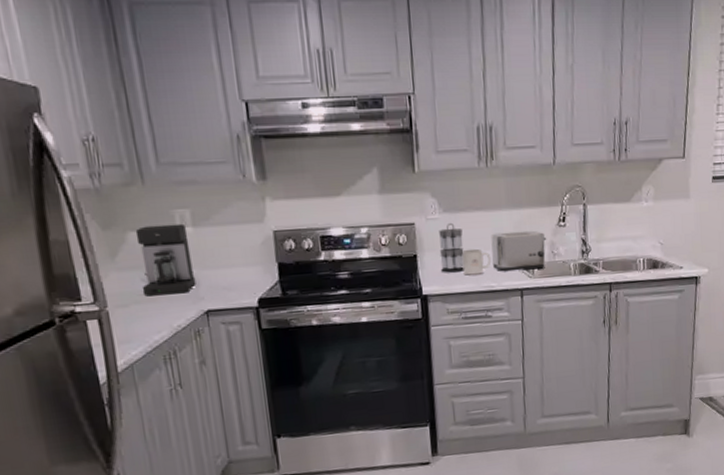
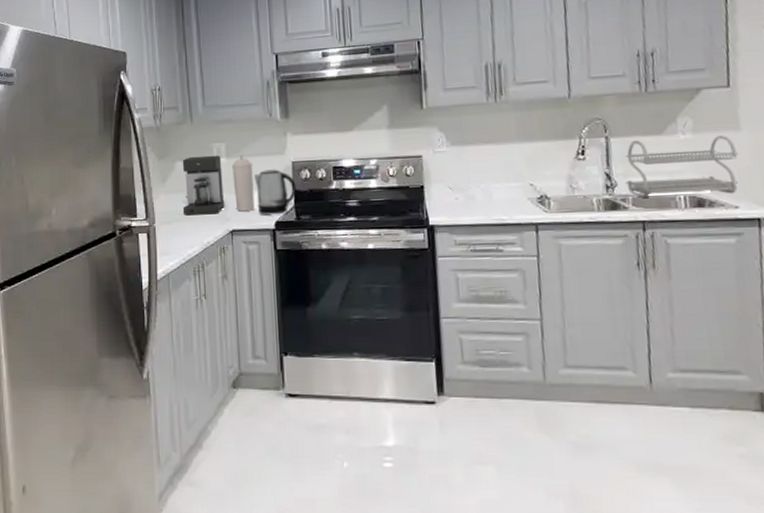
canister: none [201,223,233,289] -> present [232,154,255,212]
kettle: none [229,239,281,292] -> present [254,169,297,216]
spice rack: present [439,222,464,273] -> none [446,155,473,205]
mug: present [462,248,492,275] -> none [470,181,502,207]
toaster: present [491,230,547,272] -> none [501,163,564,205]
dish rack: none [598,203,686,261] -> present [625,135,738,198]

